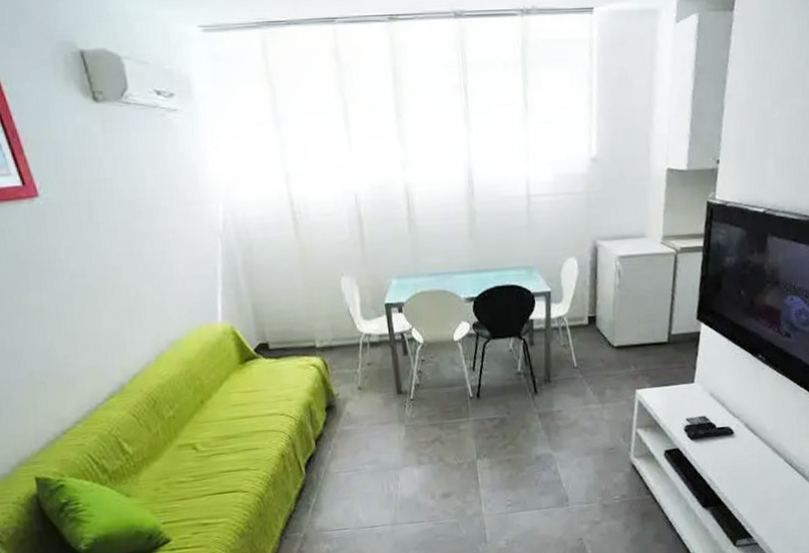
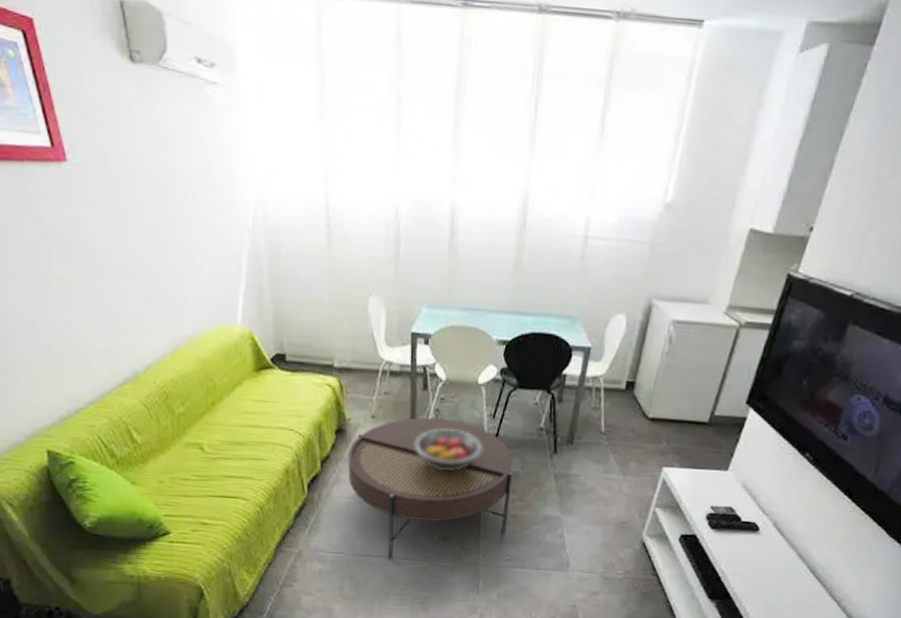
coffee table: none [340,378,503,527] -> present [348,417,513,561]
fruit bowl: none [403,387,467,429] -> present [414,429,482,471]

